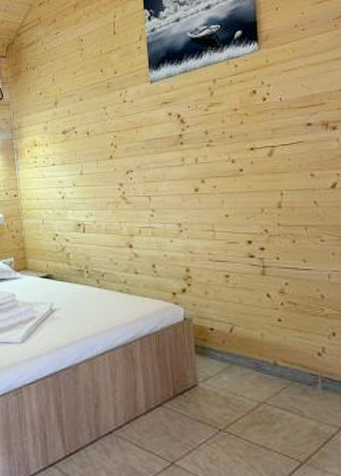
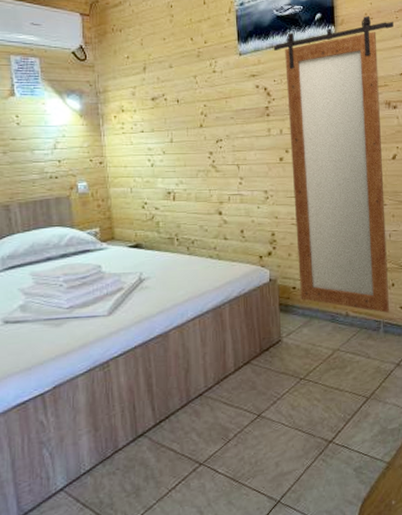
home mirror: none [187,27,332,366] -> present [273,15,394,313]

